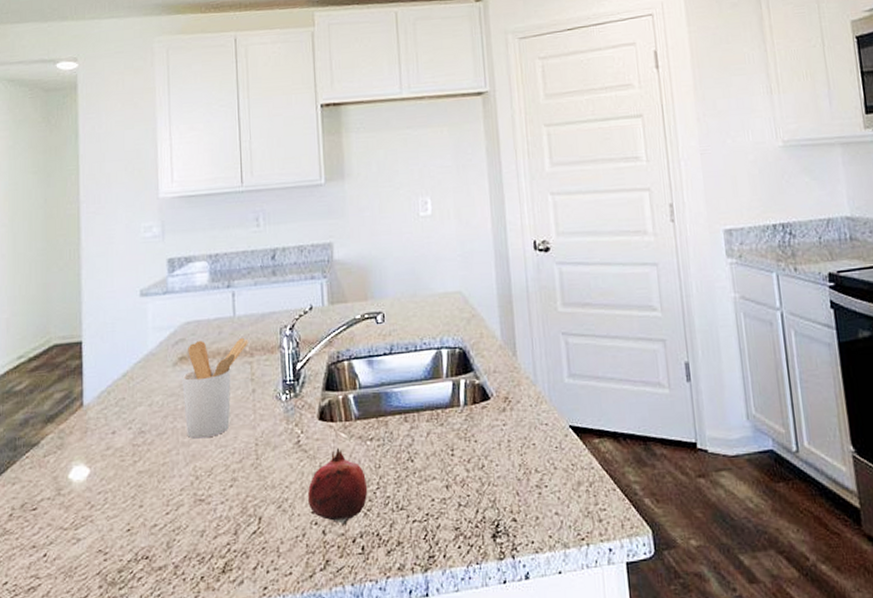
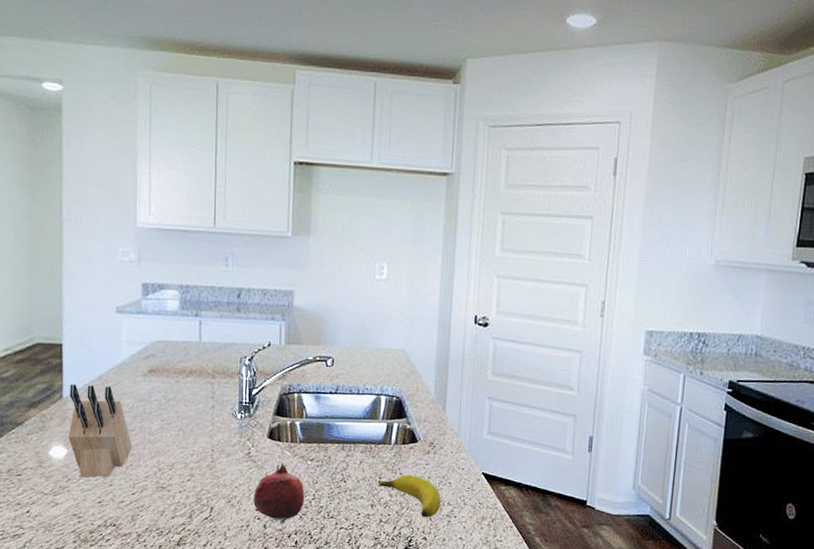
knife block: none [90,383,164,501] -> present [68,384,132,478]
utensil holder: present [182,337,248,439] -> none [150,357,211,440]
banana: none [451,441,527,493] -> present [378,475,441,518]

